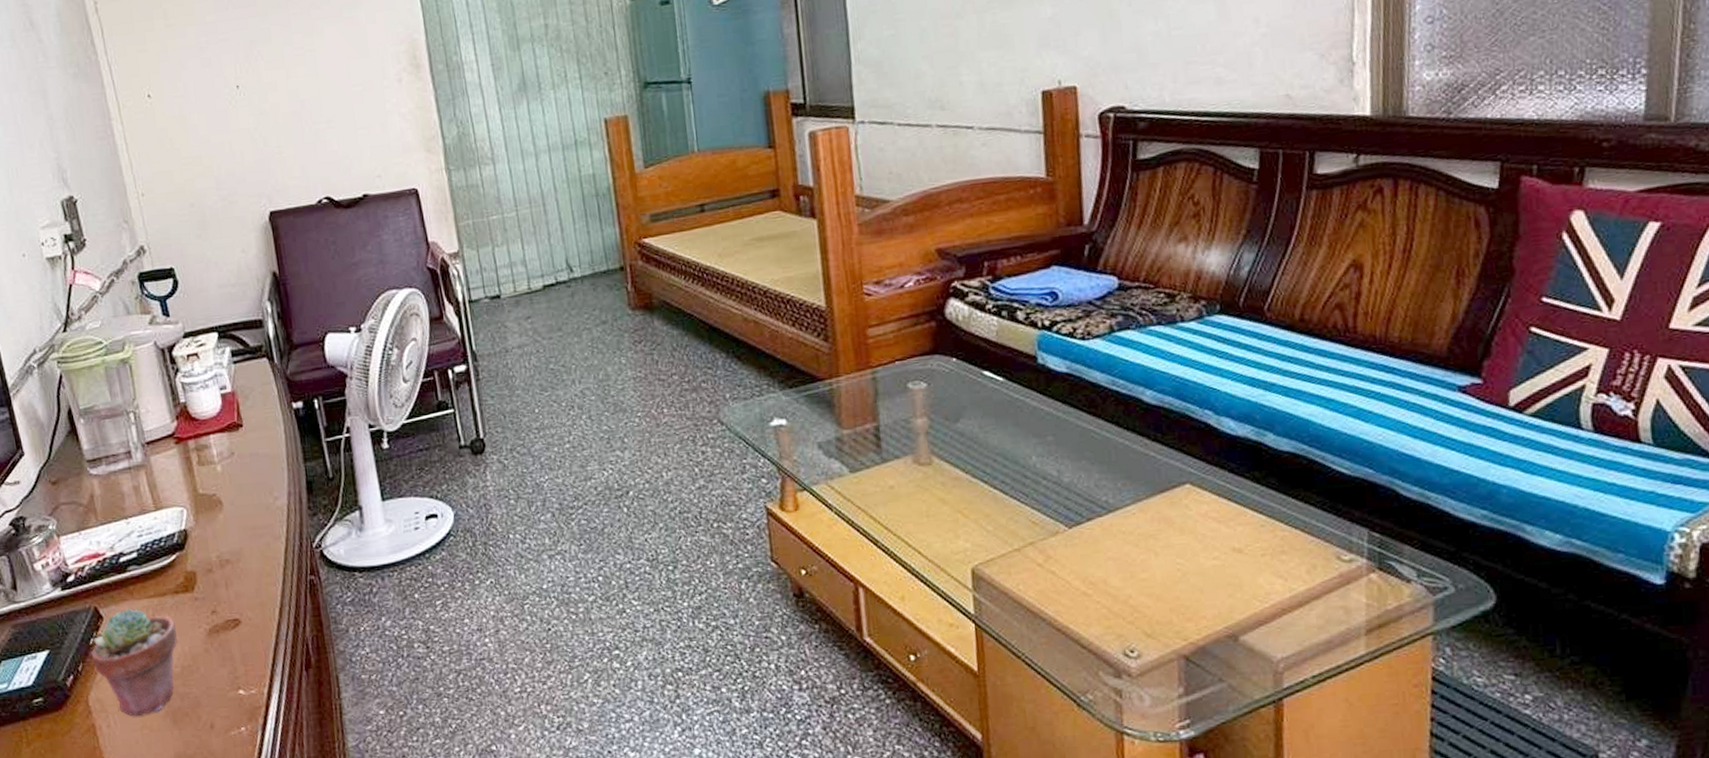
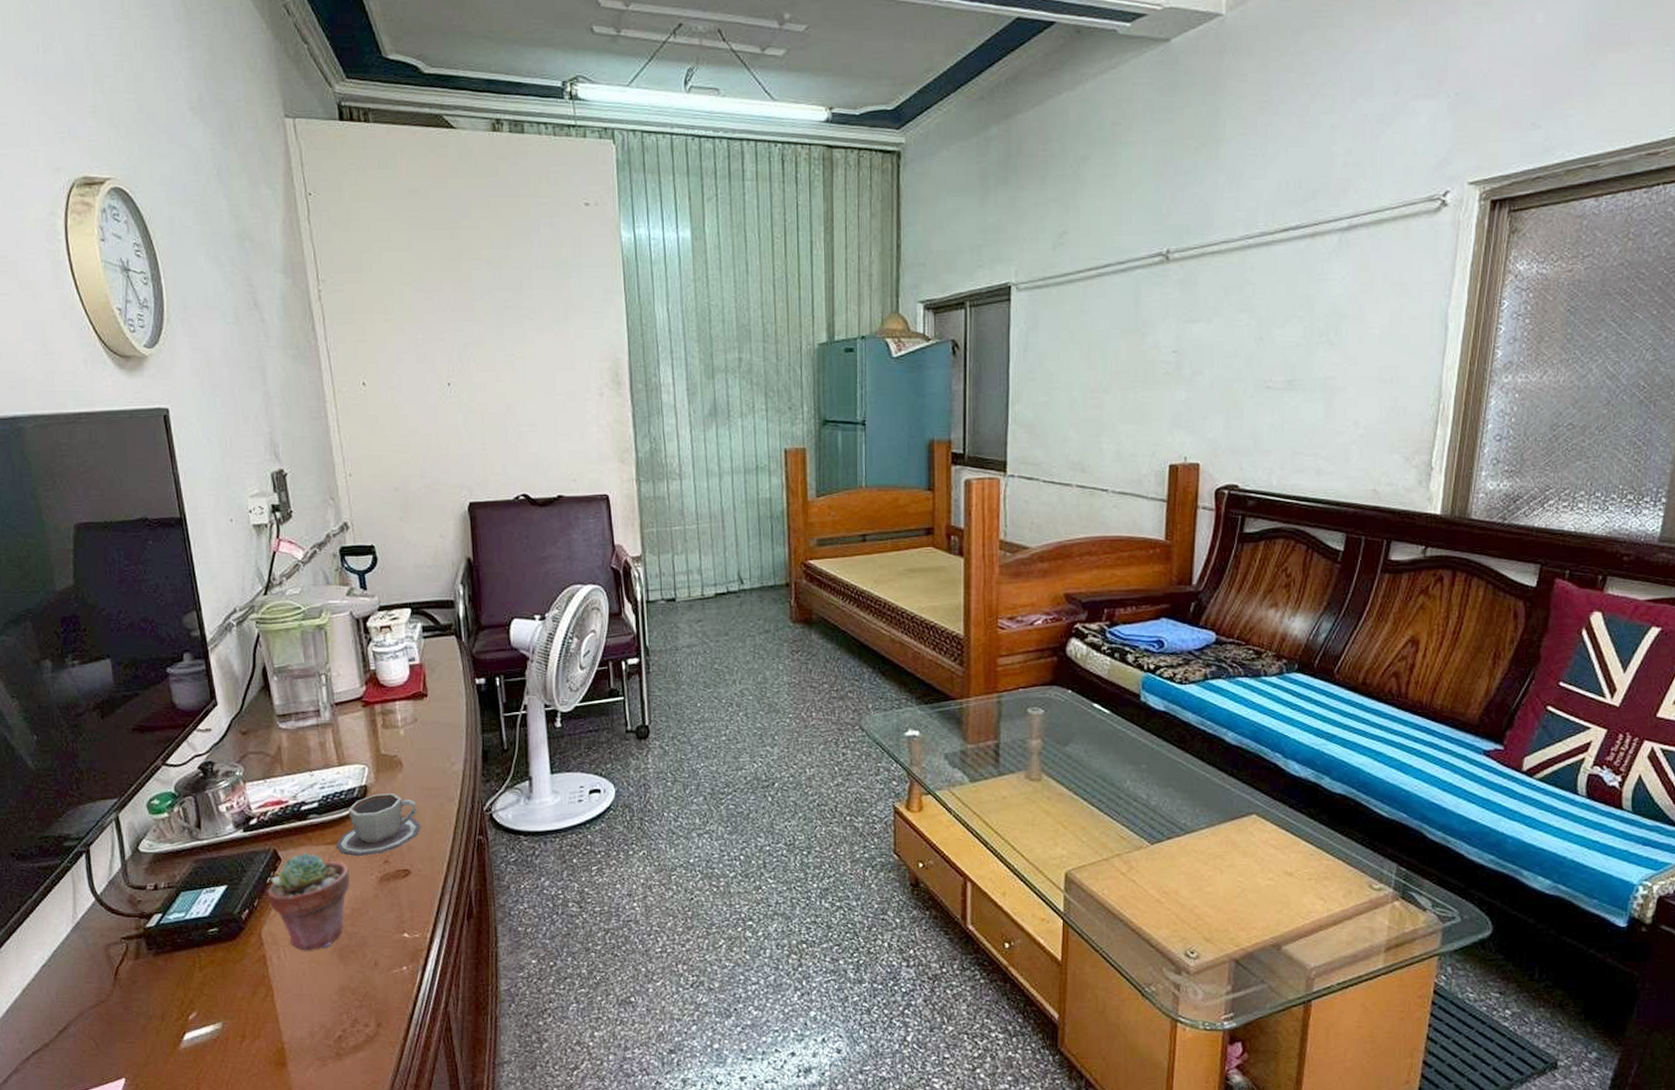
cup: none [159,536,248,609] -> present [336,794,421,857]

